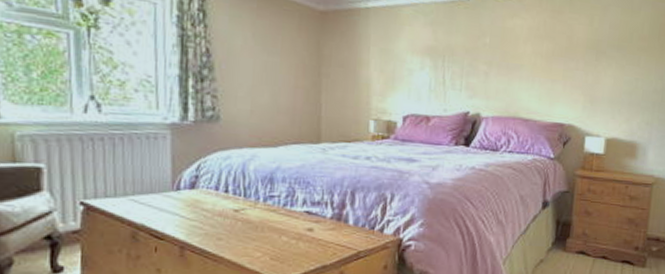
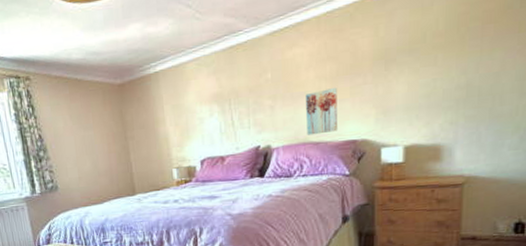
wall art: none [517,66,551,112] -> present [306,87,338,136]

